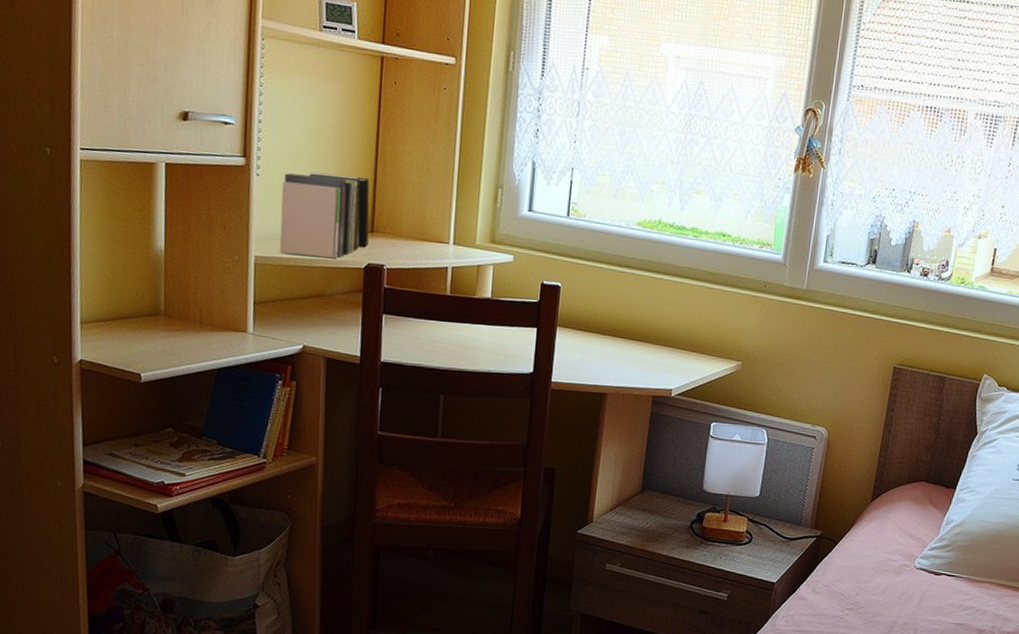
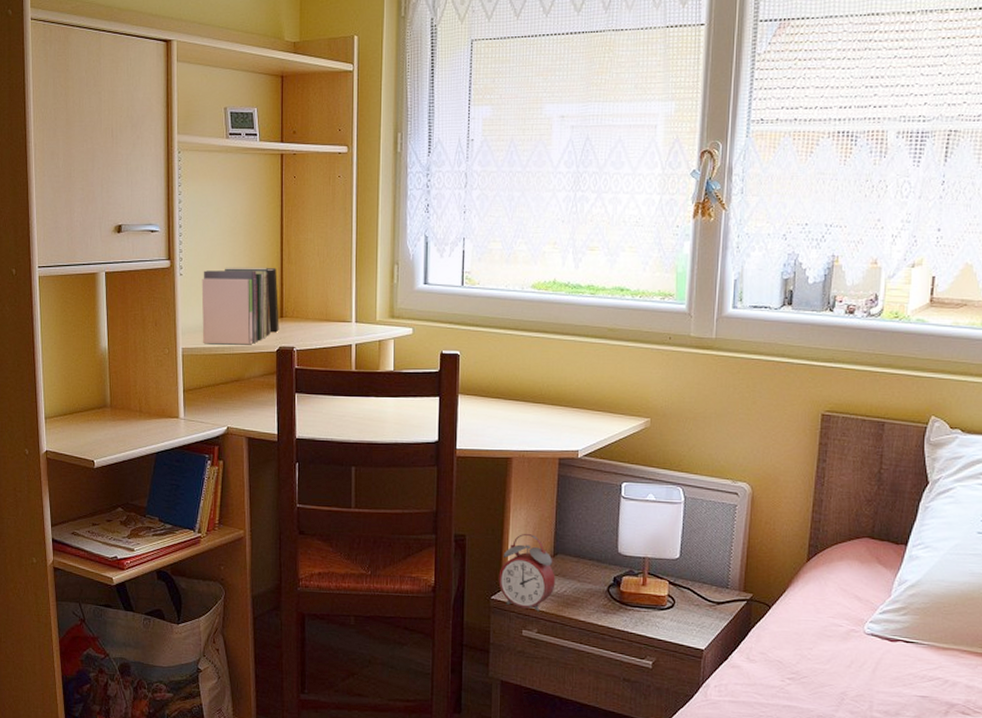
alarm clock: none [585,468,642,546] -> present [498,533,556,612]

